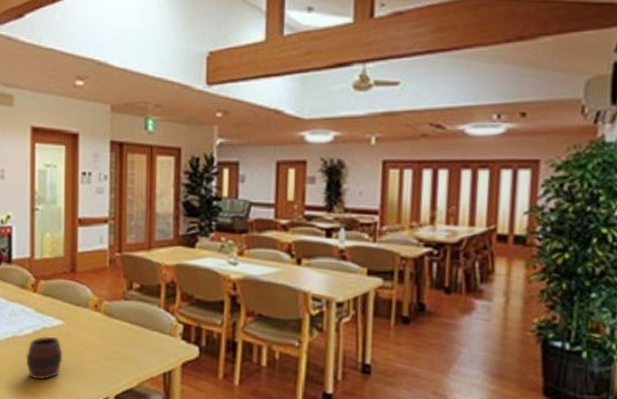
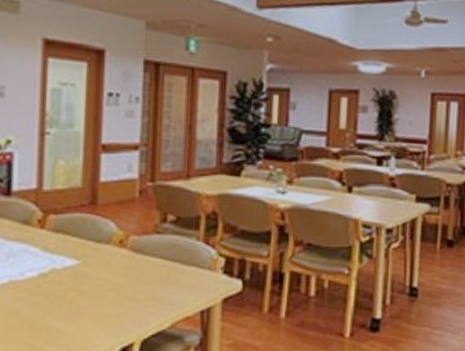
cup: present [25,336,62,380] -> none [26,278,76,330]

